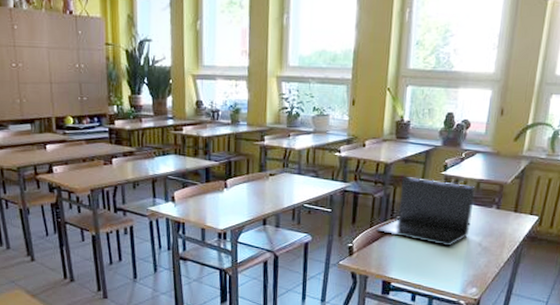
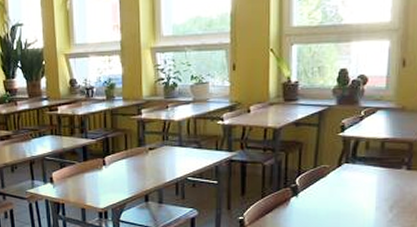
laptop: present [376,177,476,247] -> none [268,141,380,215]

